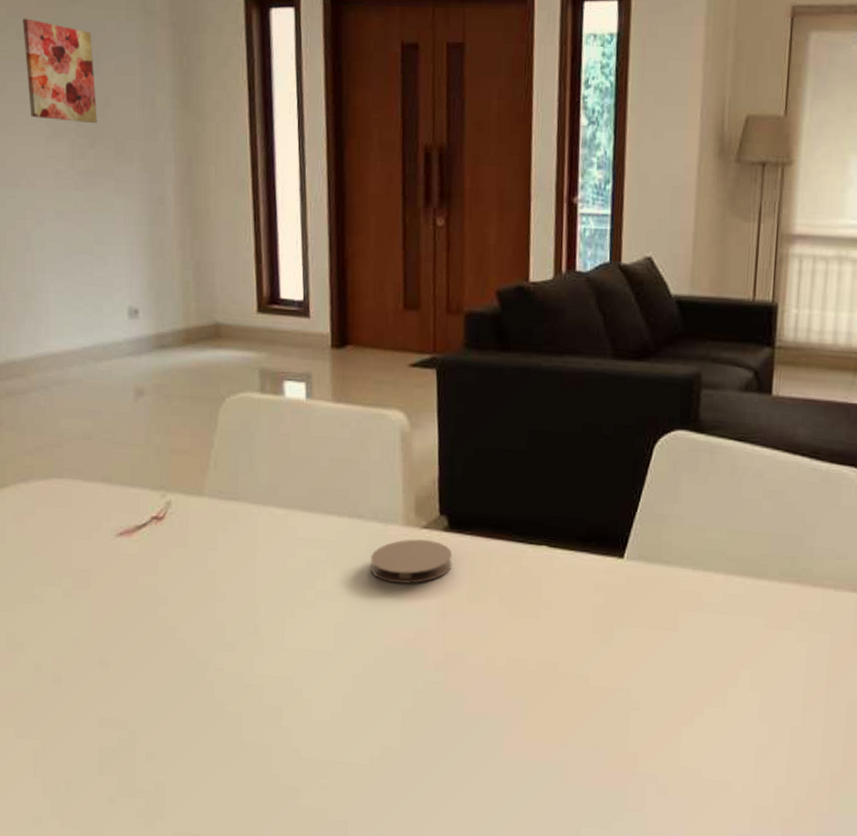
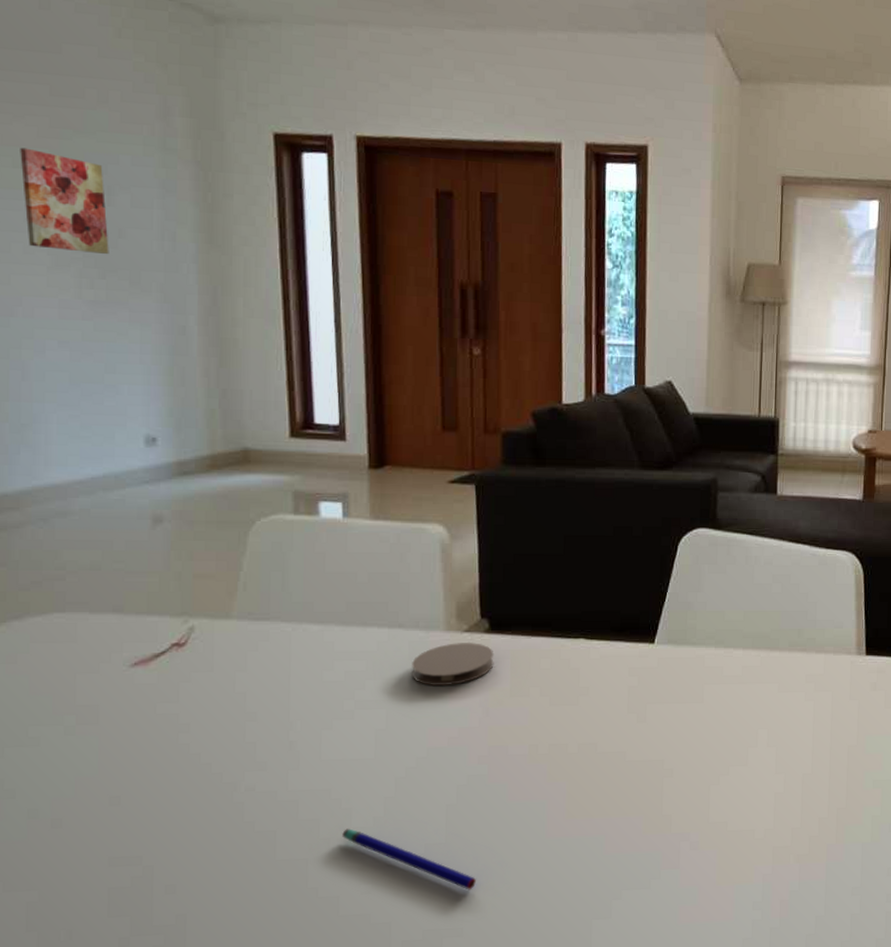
pen: none [303,720,430,801] -> present [342,828,476,890]

